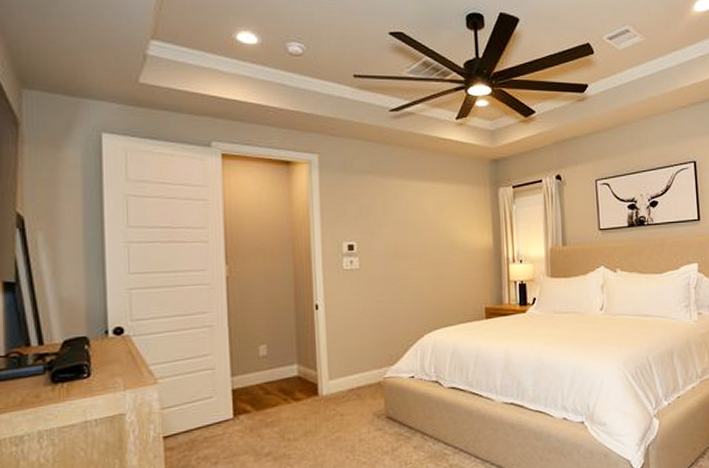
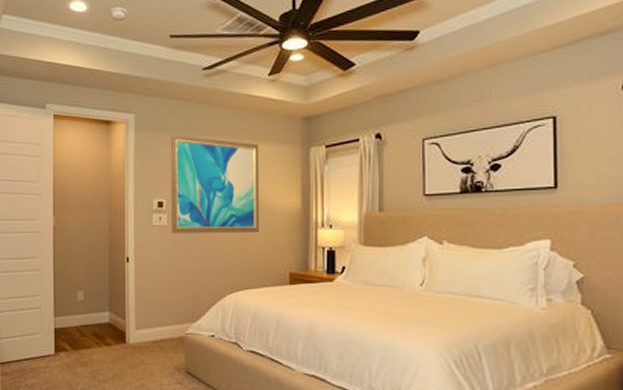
wall art: none [358,176,454,277] -> present [170,135,259,234]

